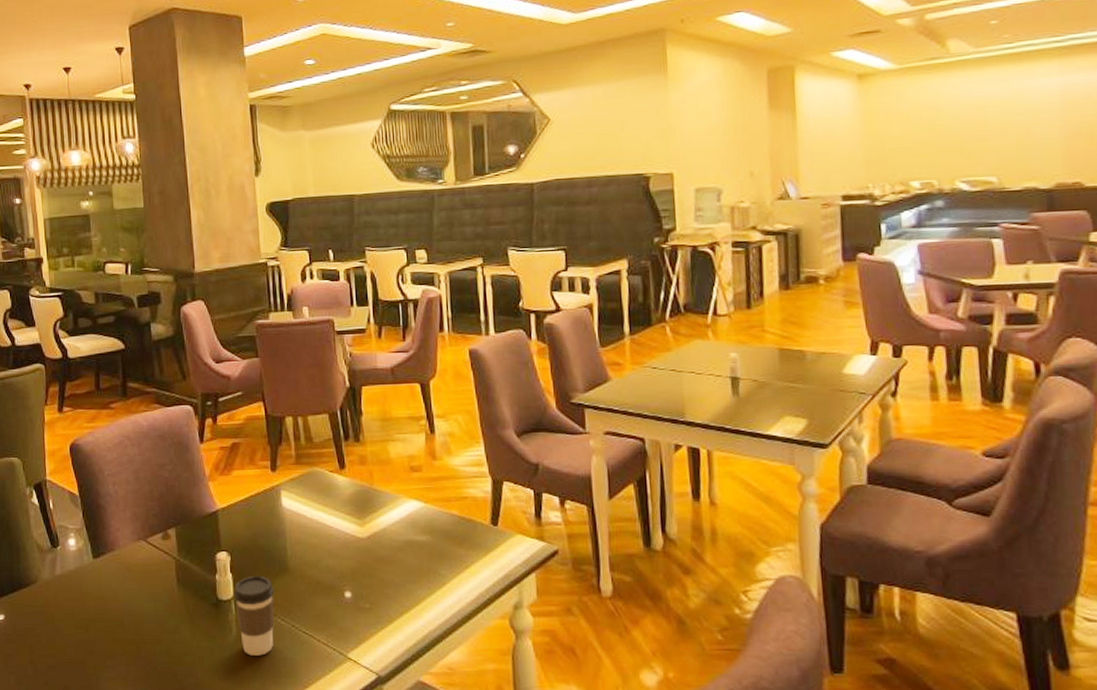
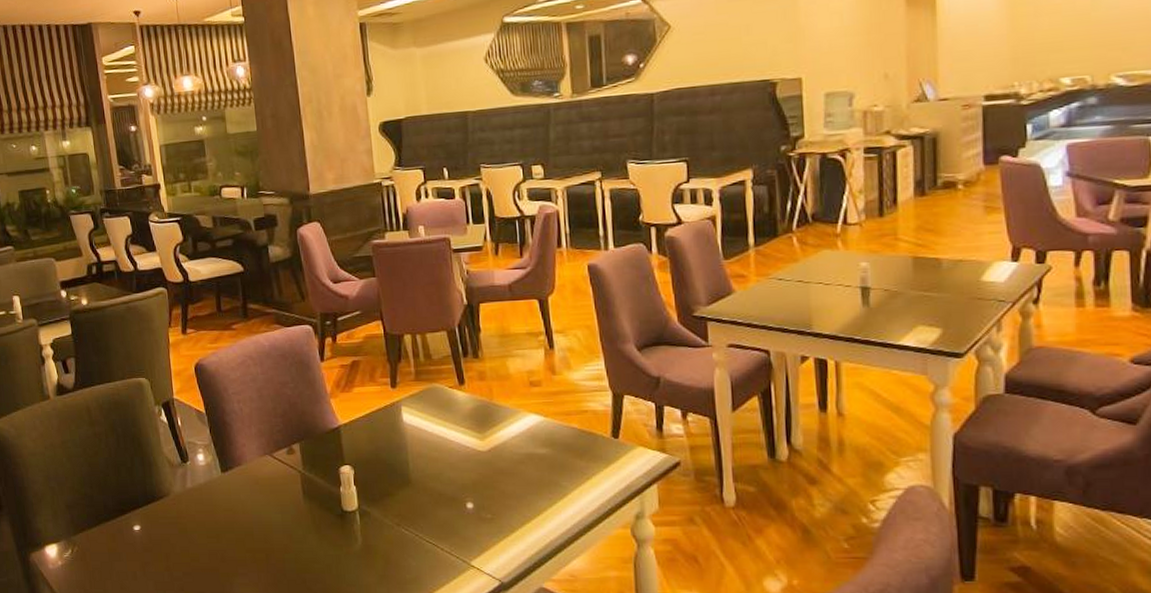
coffee cup: present [234,575,275,656] -> none [358,488,399,563]

